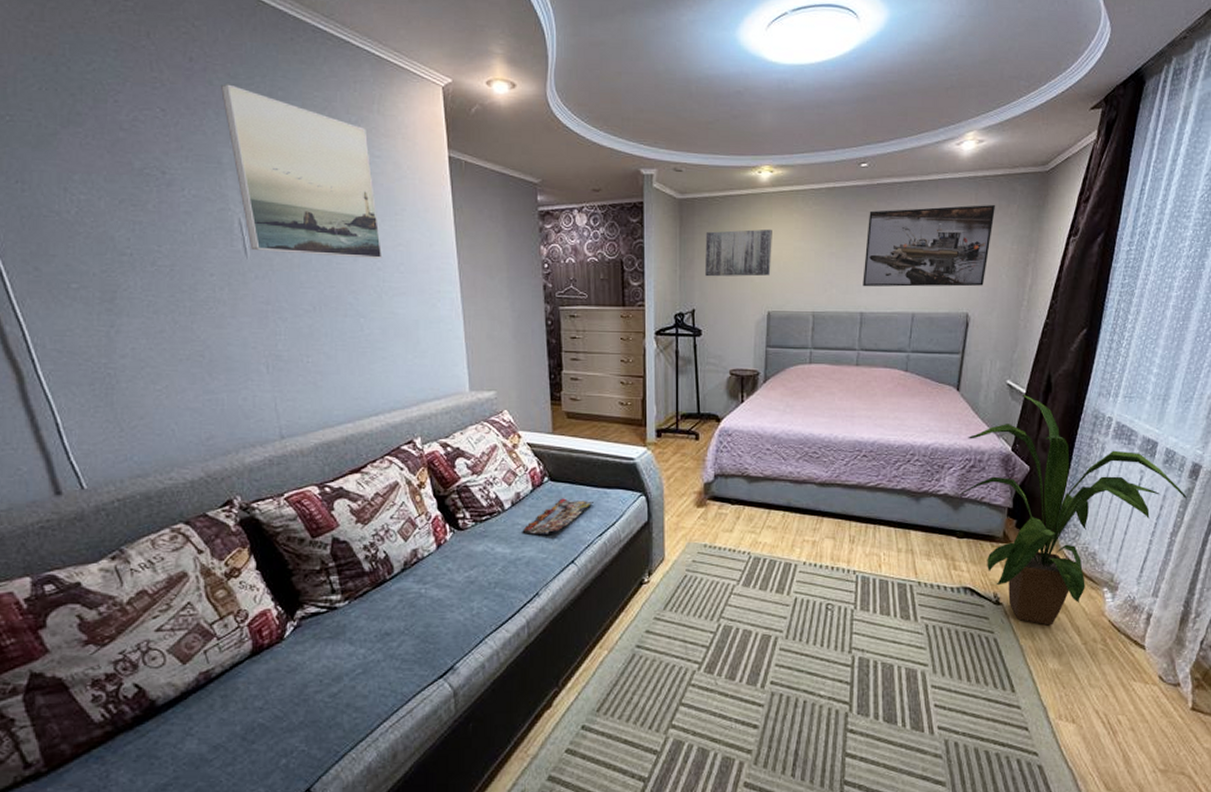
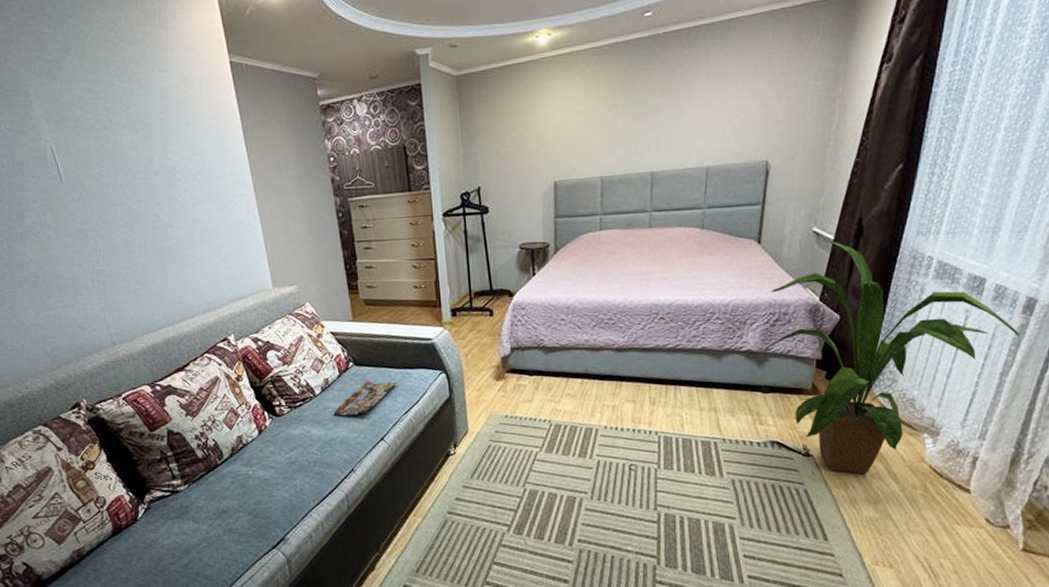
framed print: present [221,84,383,259] -> none [18,18,181,175]
wall art: present [705,229,772,277] -> none [485,95,555,153]
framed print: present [863,204,996,287] -> none [652,38,797,145]

